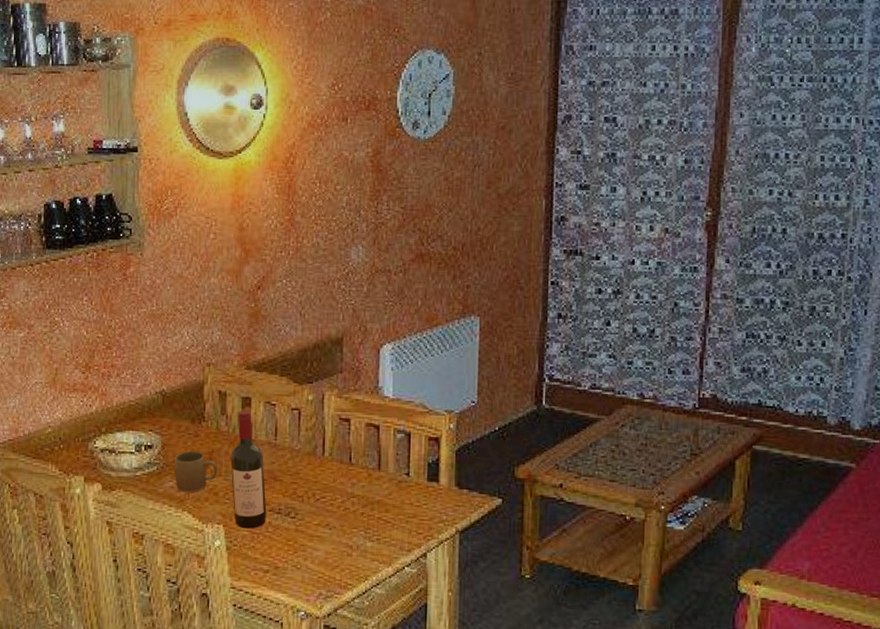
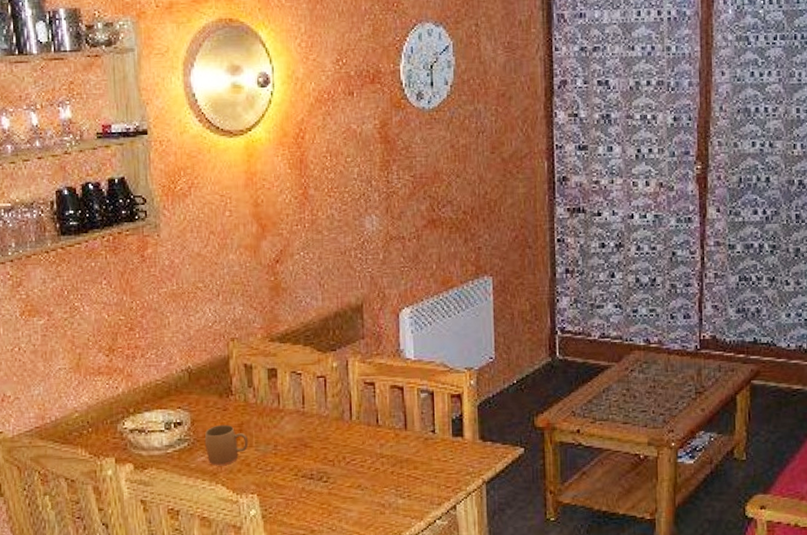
wine bottle: present [230,410,267,529] -> none [260,381,299,496]

